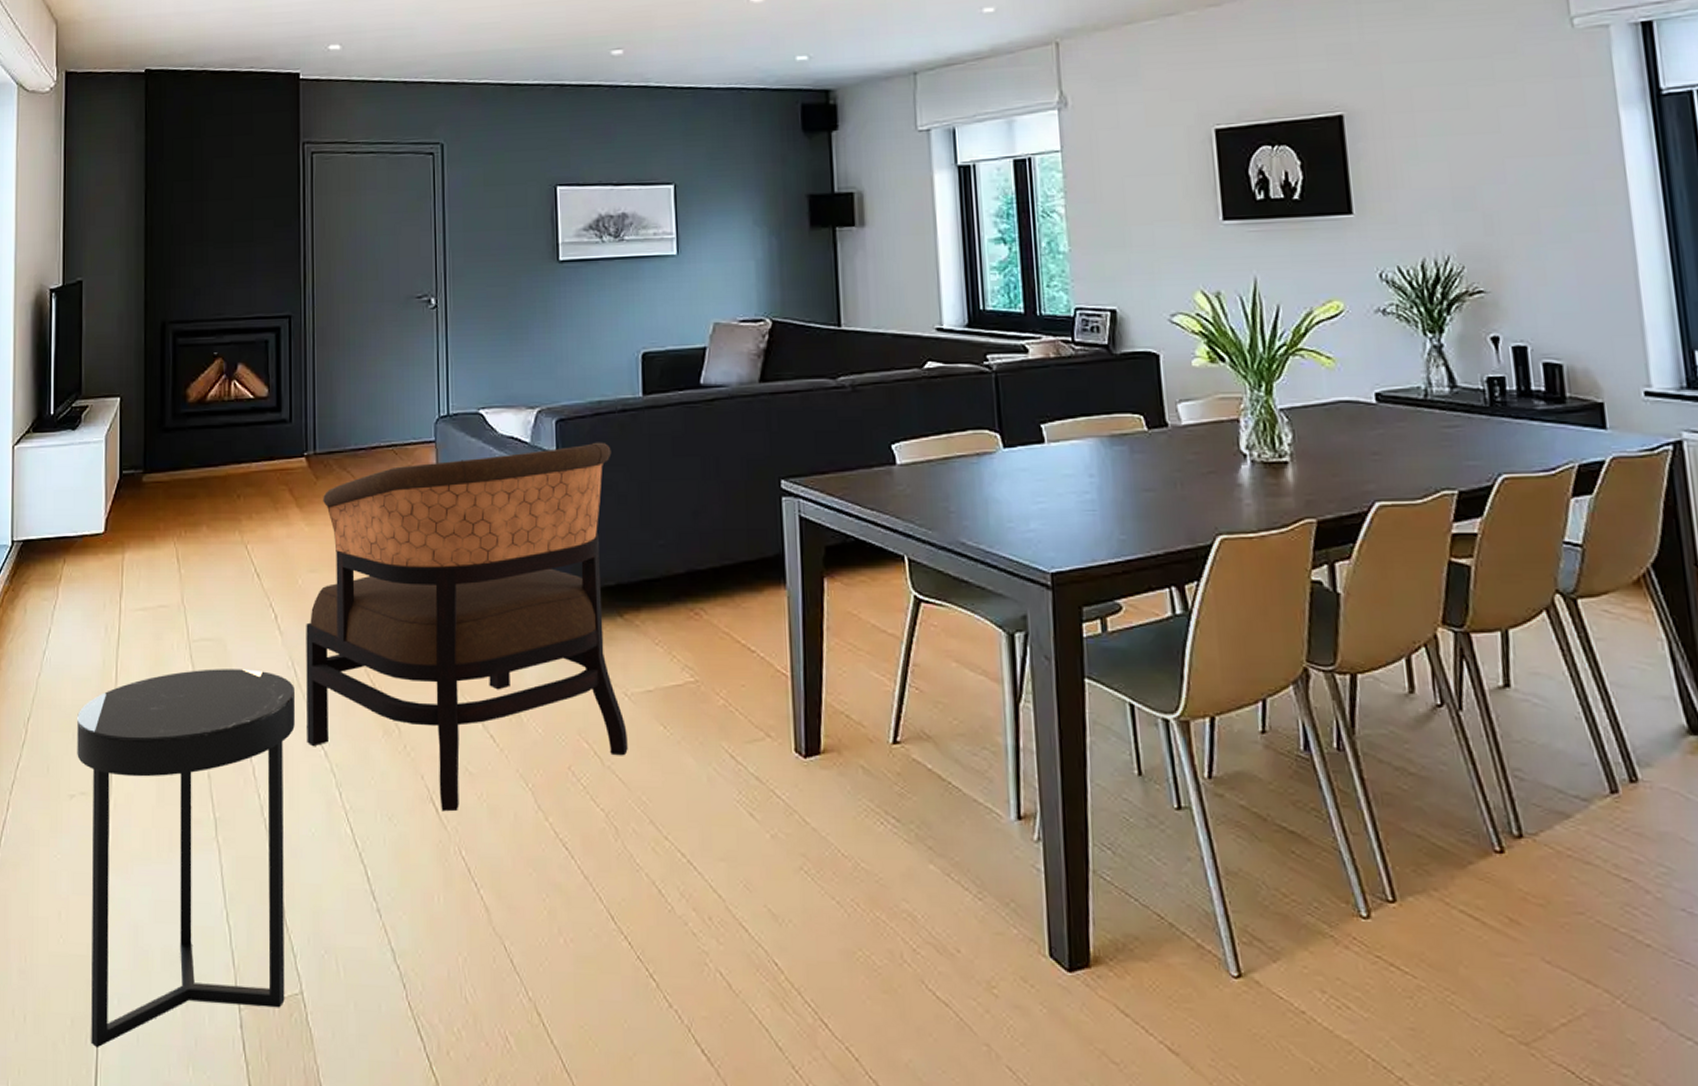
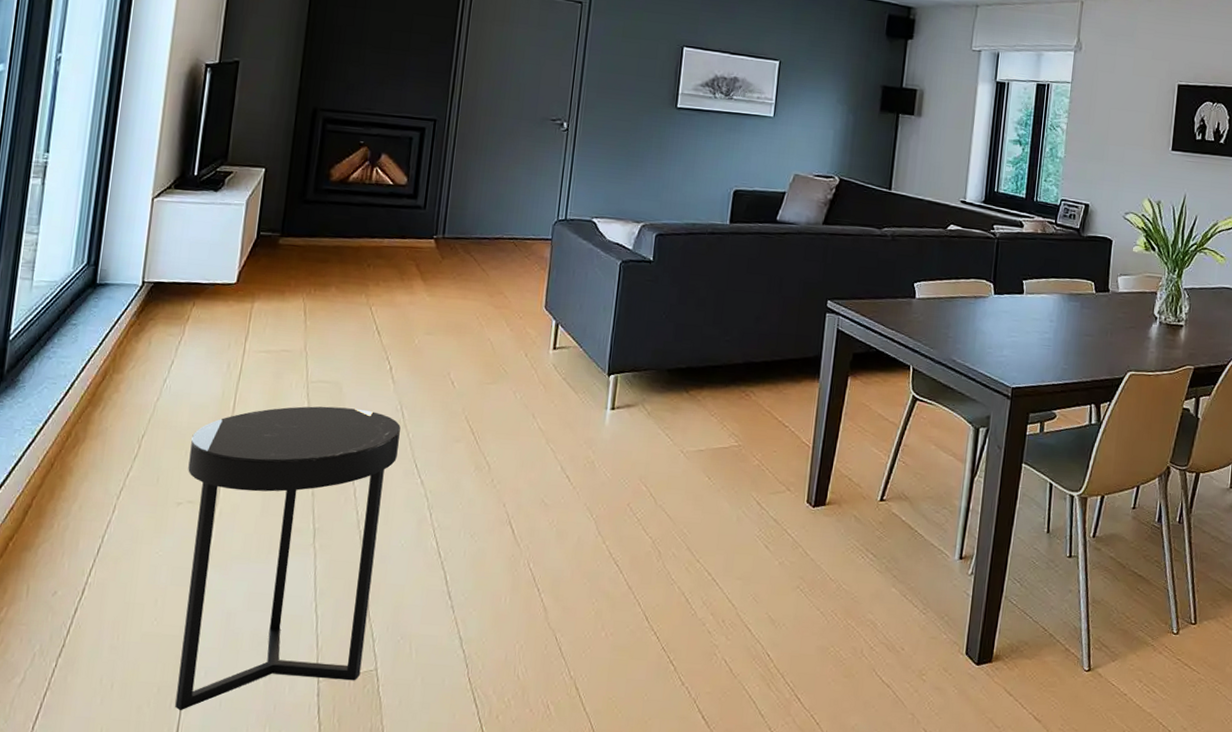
armchair: present [306,442,628,812] -> none [406,255,698,533]

